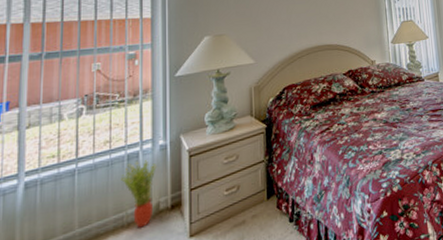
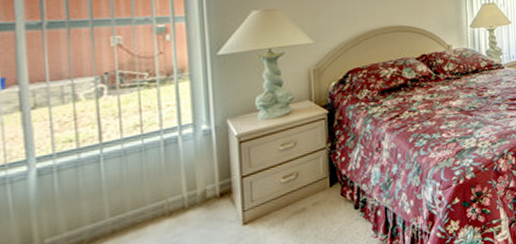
potted plant: present [121,160,157,228] -> none [158,146,200,216]

